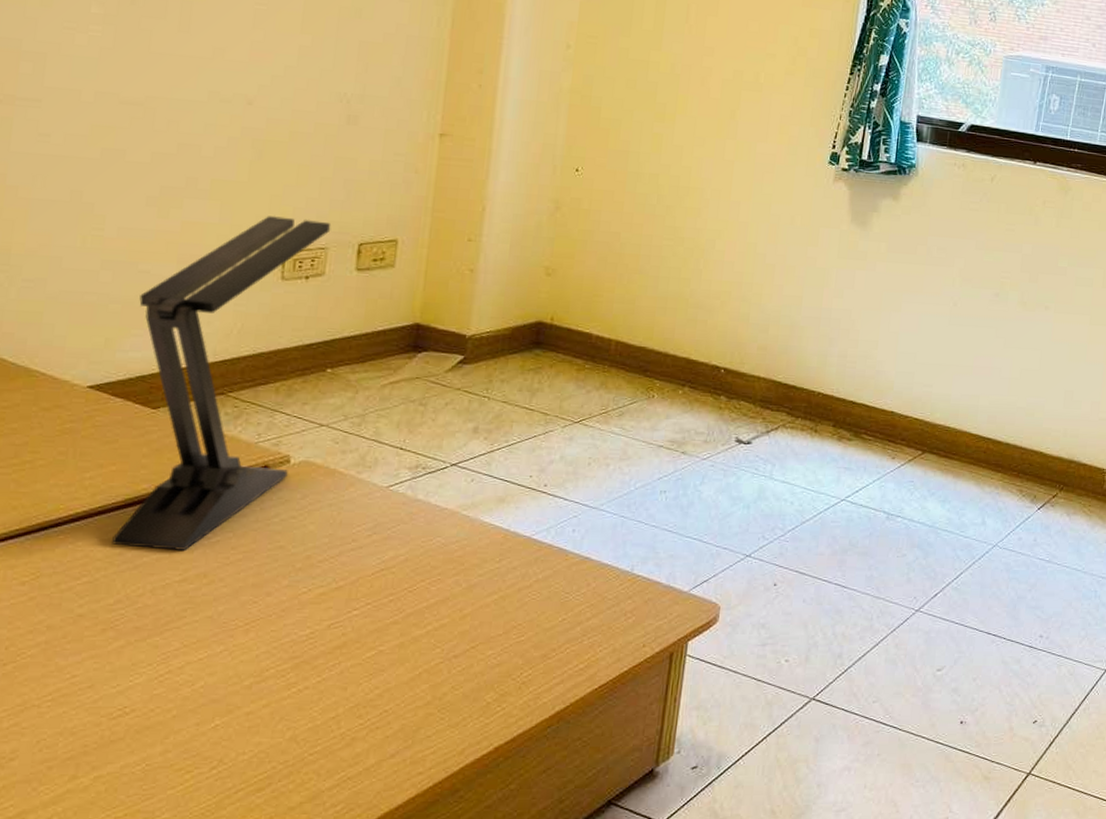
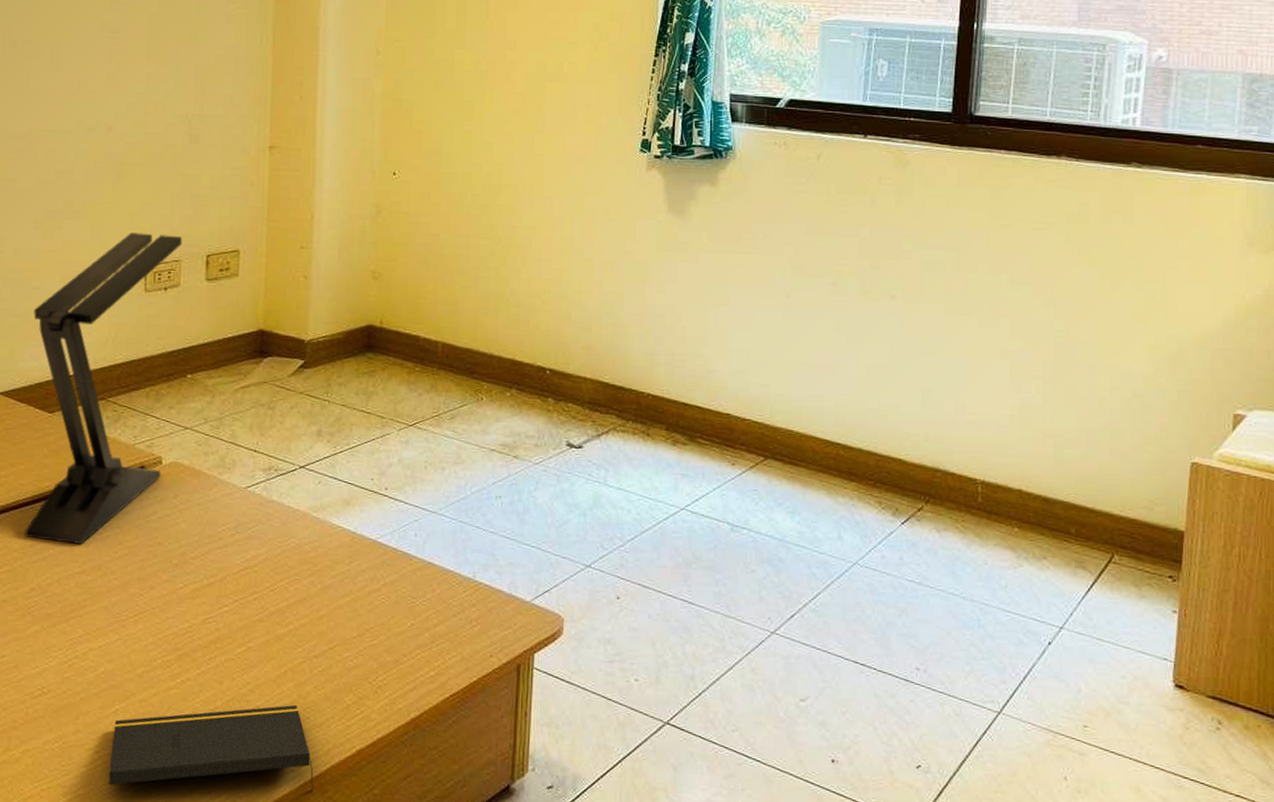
notepad: none [201,706,445,806] -> present [108,704,315,790]

